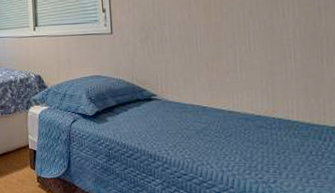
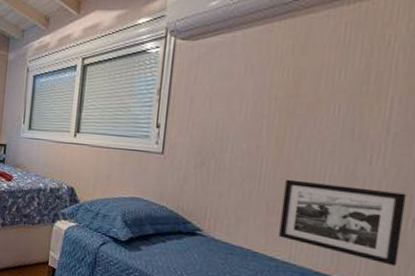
picture frame: none [218,37,322,100] -> present [279,179,407,266]

